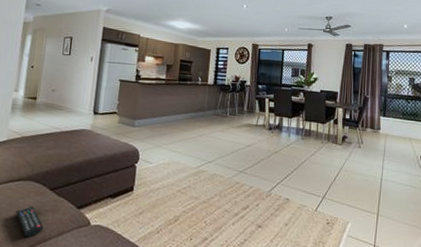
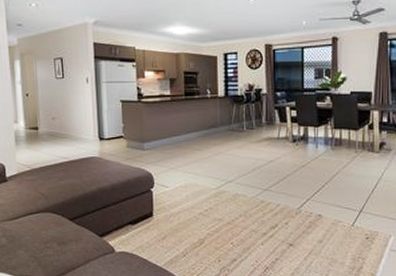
remote control: present [15,206,44,237] -> none [40,236,70,266]

